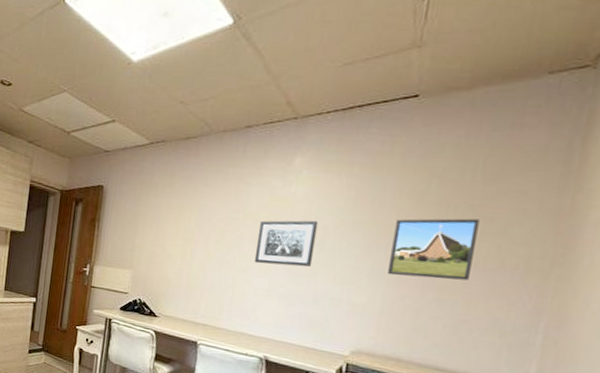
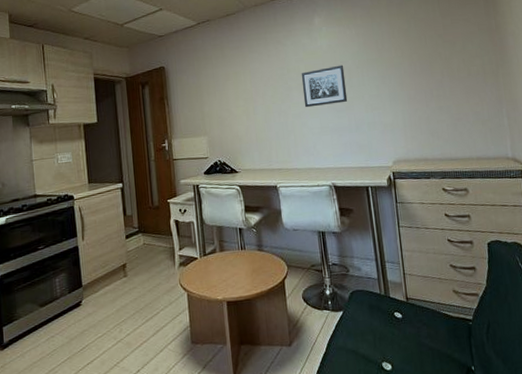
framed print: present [388,218,480,281] -> none [395,44,453,96]

